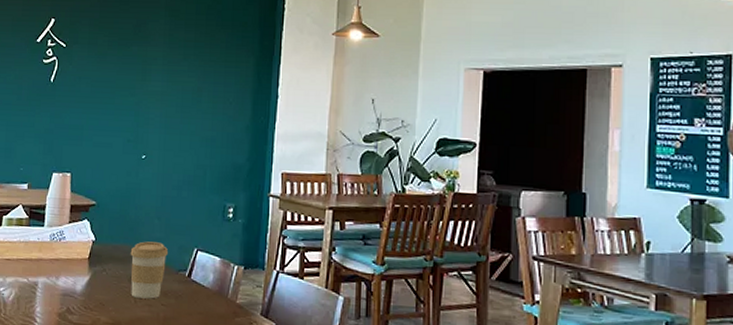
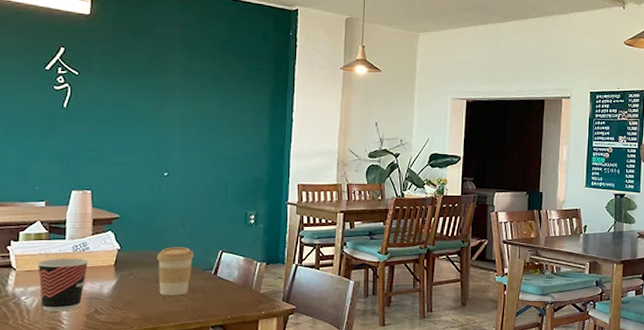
cup: none [17,247,65,308] -> present [38,259,89,311]

